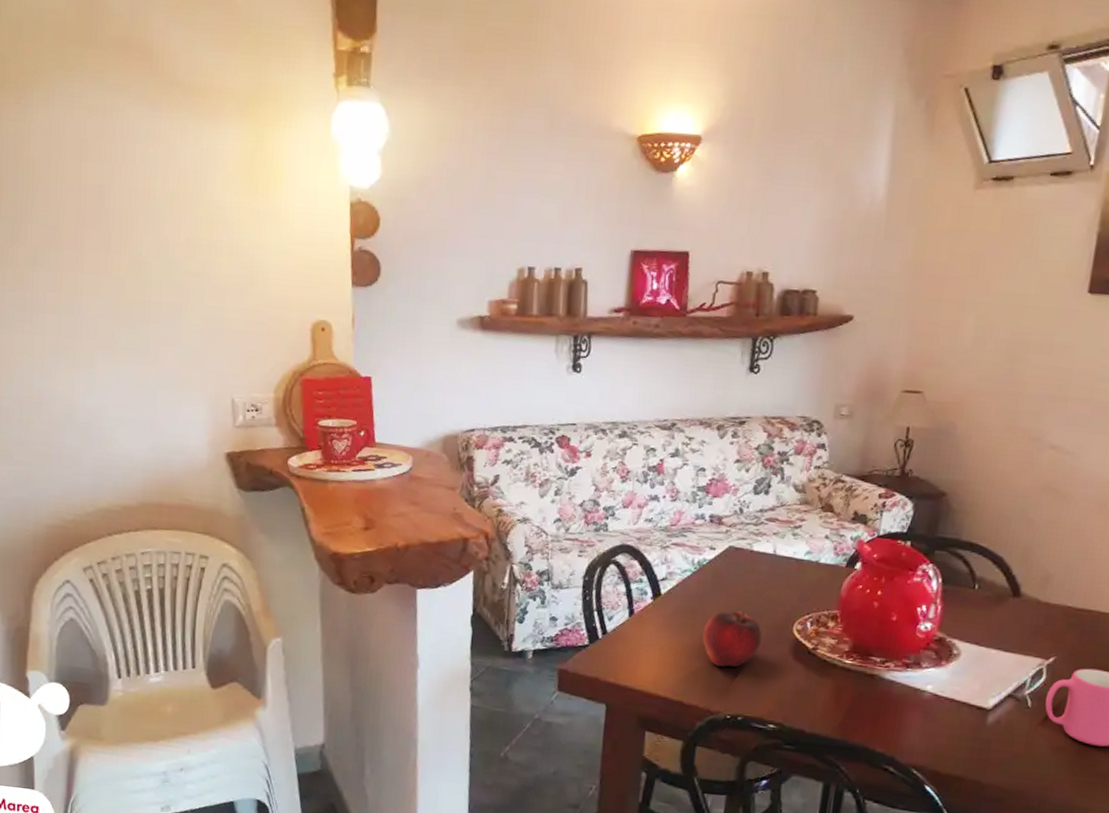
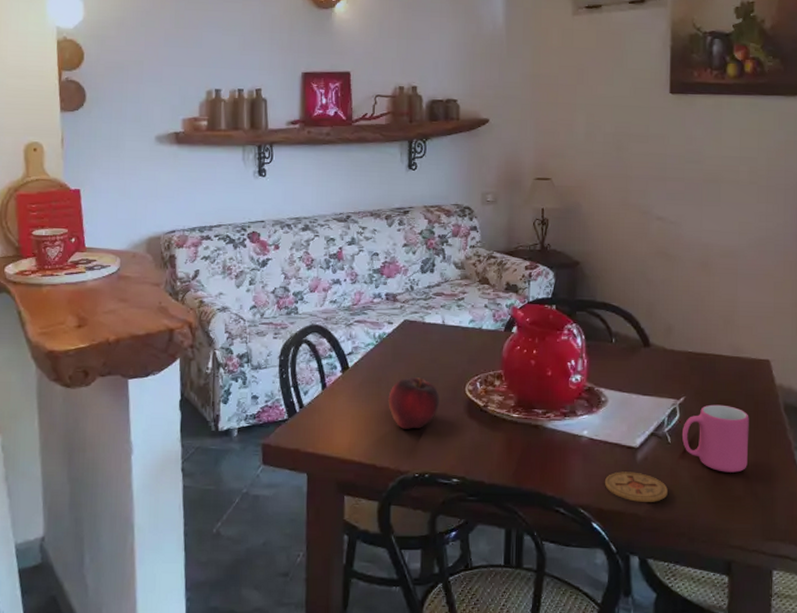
coaster: none [945,733,1020,771] -> present [605,471,668,502]

